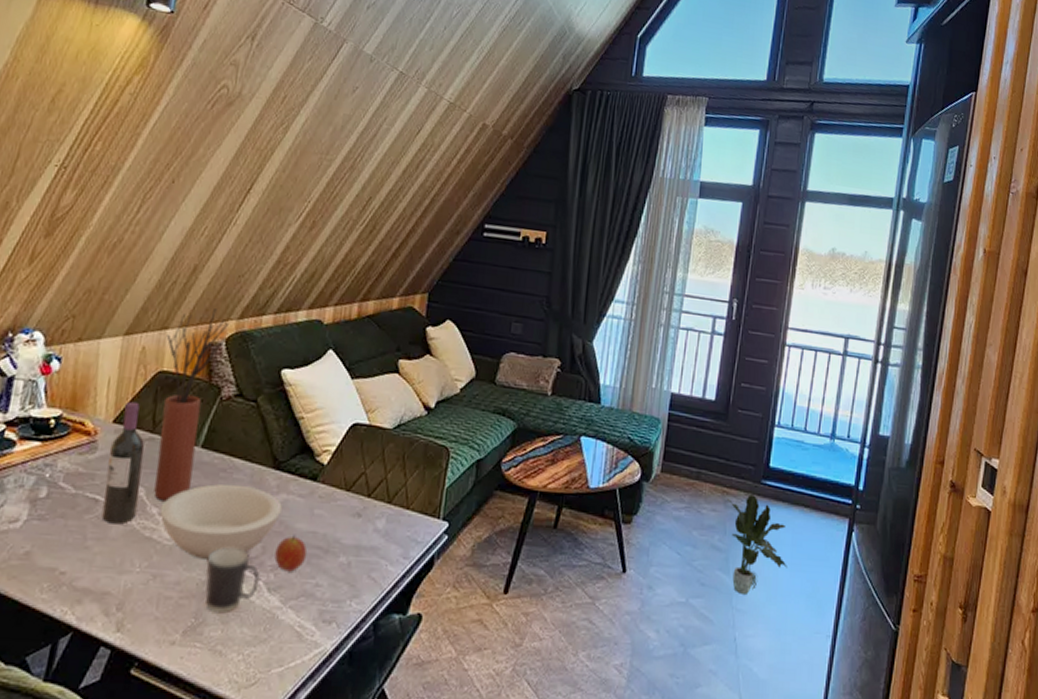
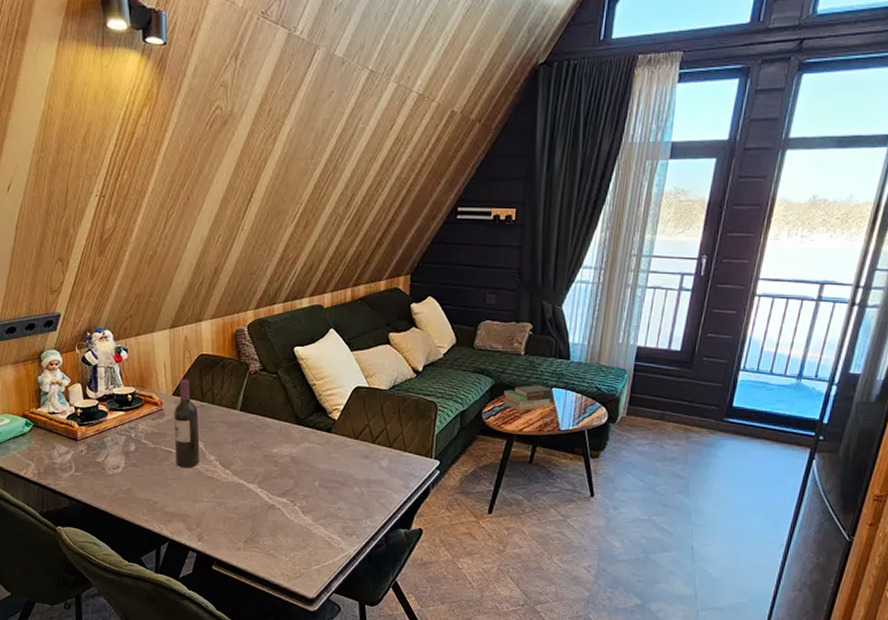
vase: present [154,308,228,502] -> none [202,302,248,451]
bowl: present [159,483,282,559] -> none [216,437,306,491]
mug: present [204,546,260,614] -> none [255,482,295,529]
fruit: present [274,534,308,572] -> none [305,472,329,500]
books: none [525,431,582,464] -> present [502,385,553,412]
potted plant: present [727,494,787,594] -> none [689,431,746,513]

